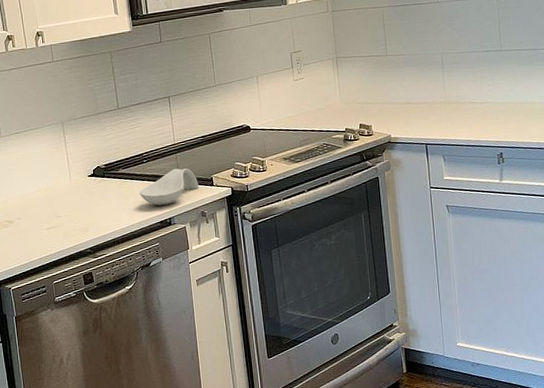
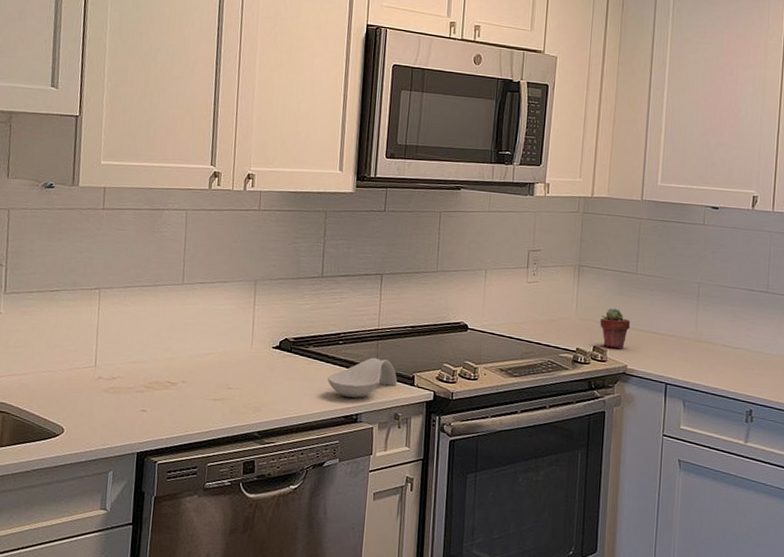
potted succulent: none [362,88,389,123] -> present [600,308,631,349]

